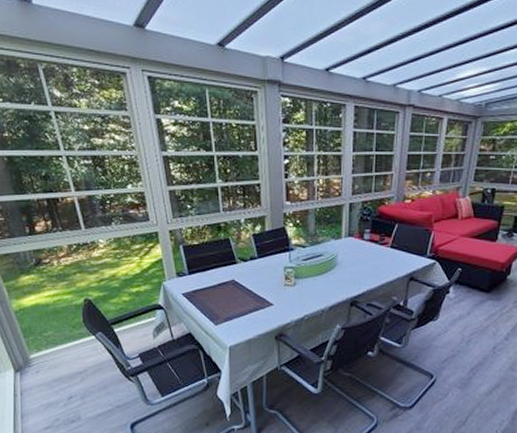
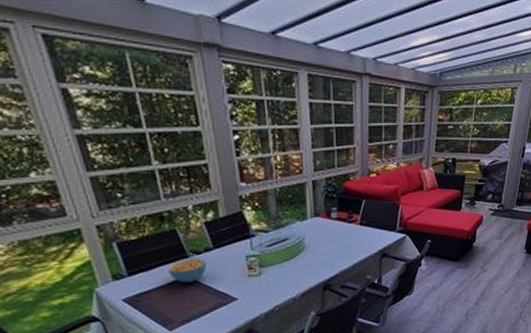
cereal bowl: none [219,264,251,285] -> present [167,257,207,283]

